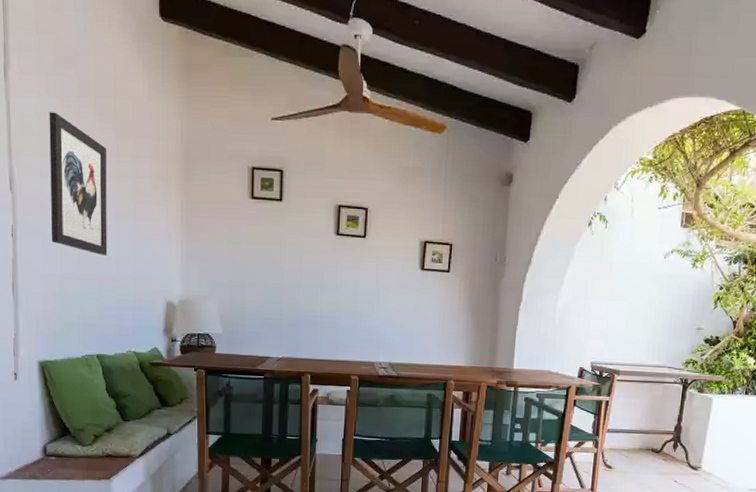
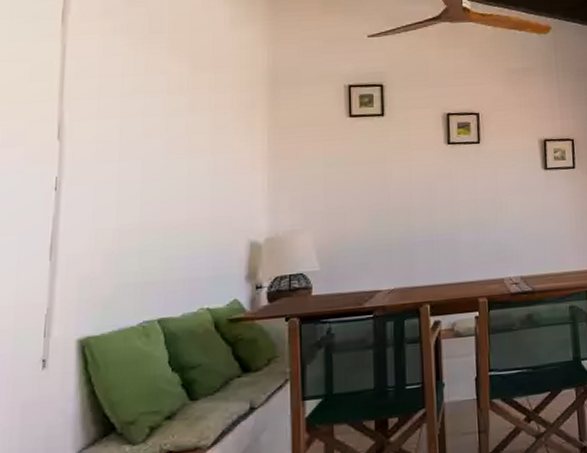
wall art: present [49,112,108,255] -> none [107,51,180,199]

